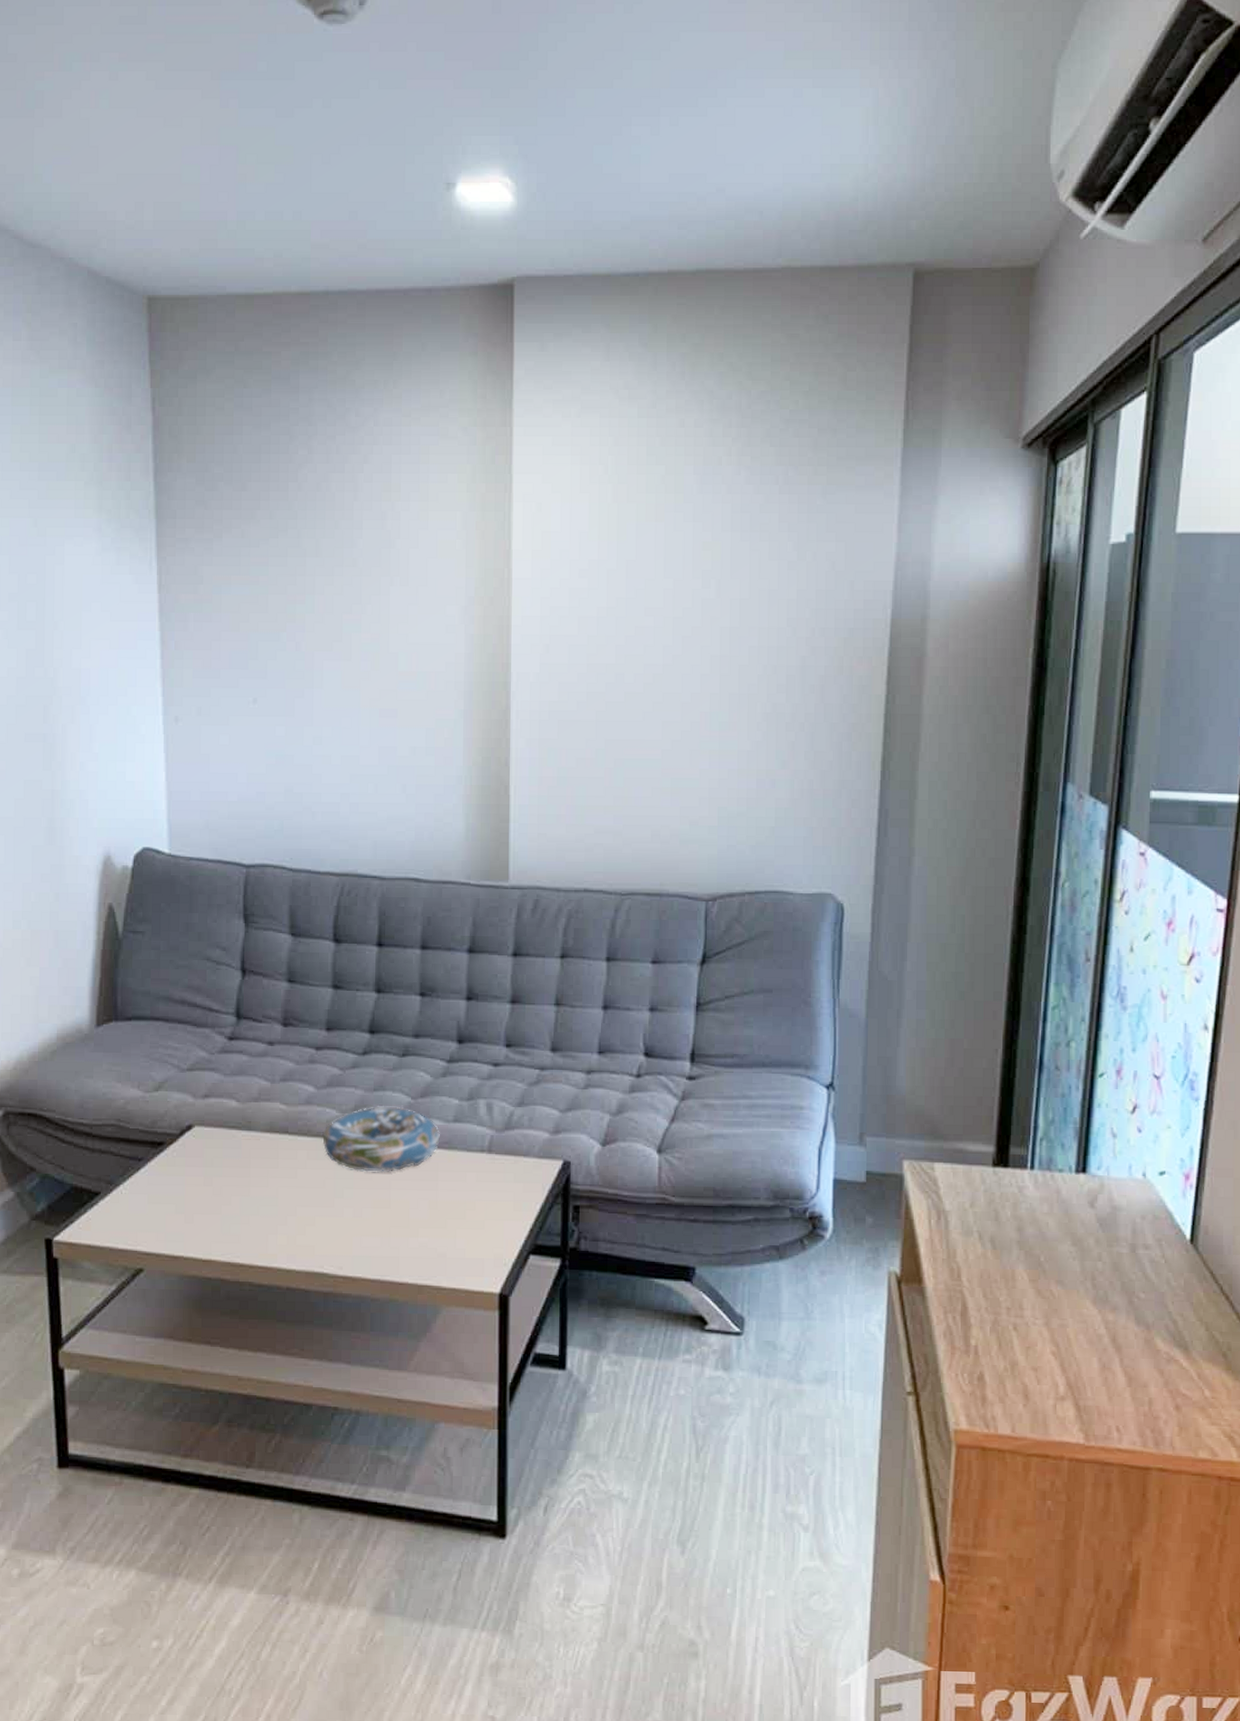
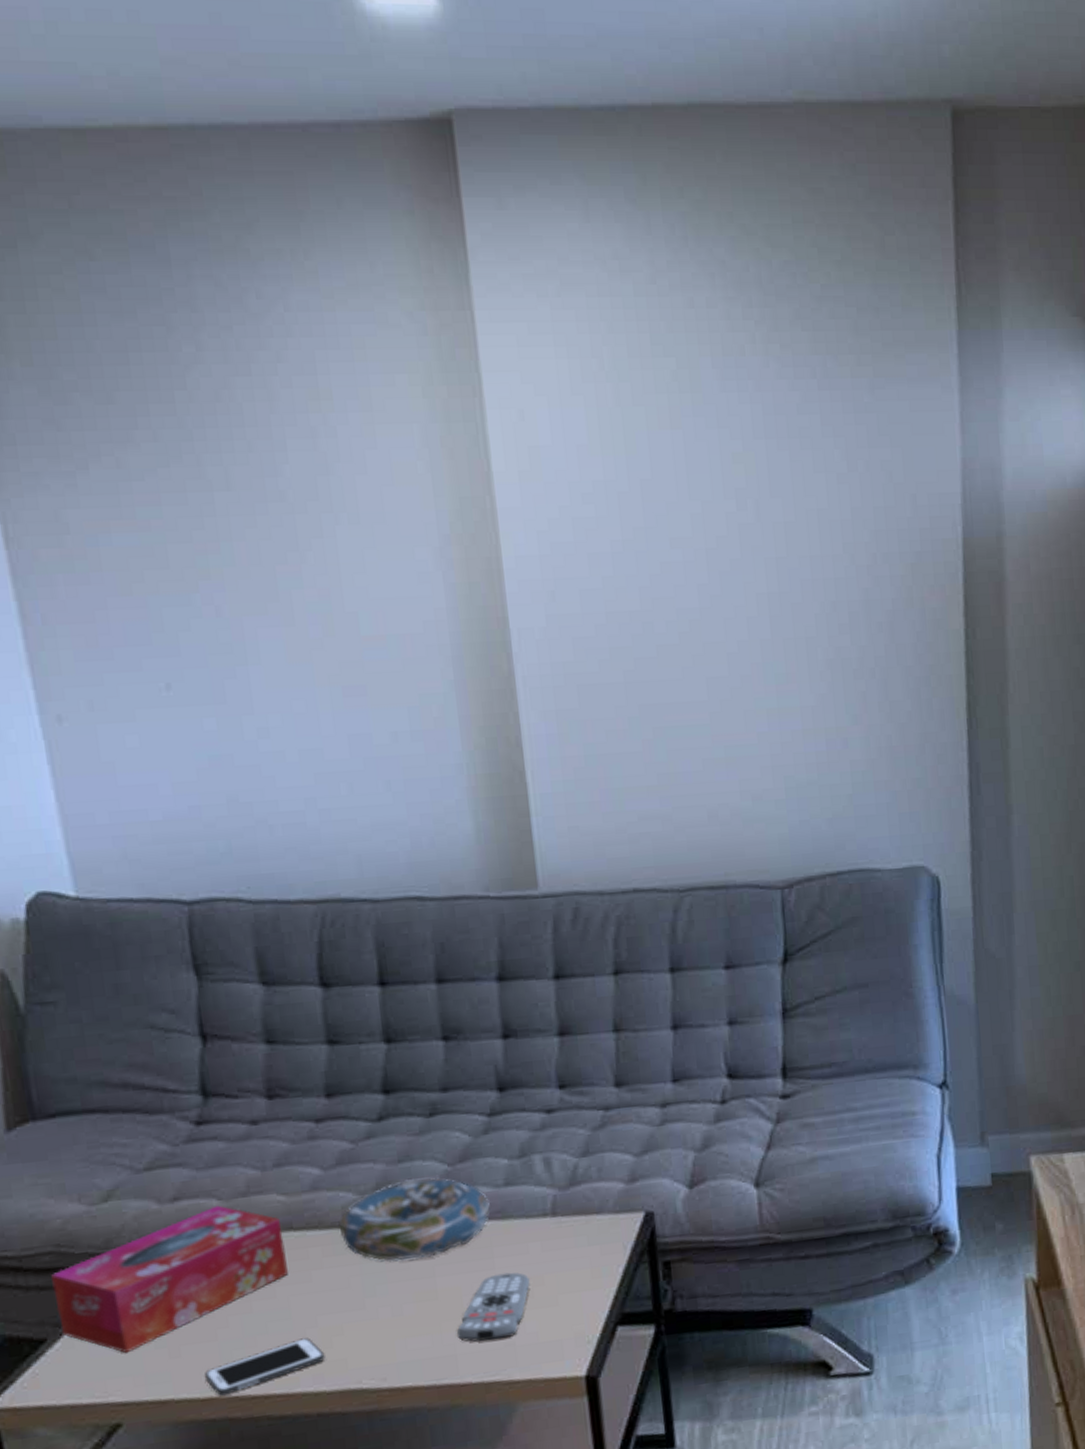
tissue box: none [110,1105,280,1214] -> present [51,1205,288,1354]
cell phone: none [208,1223,299,1260] -> present [205,1338,325,1396]
remote control: none [401,1194,464,1250] -> present [456,1272,530,1342]

